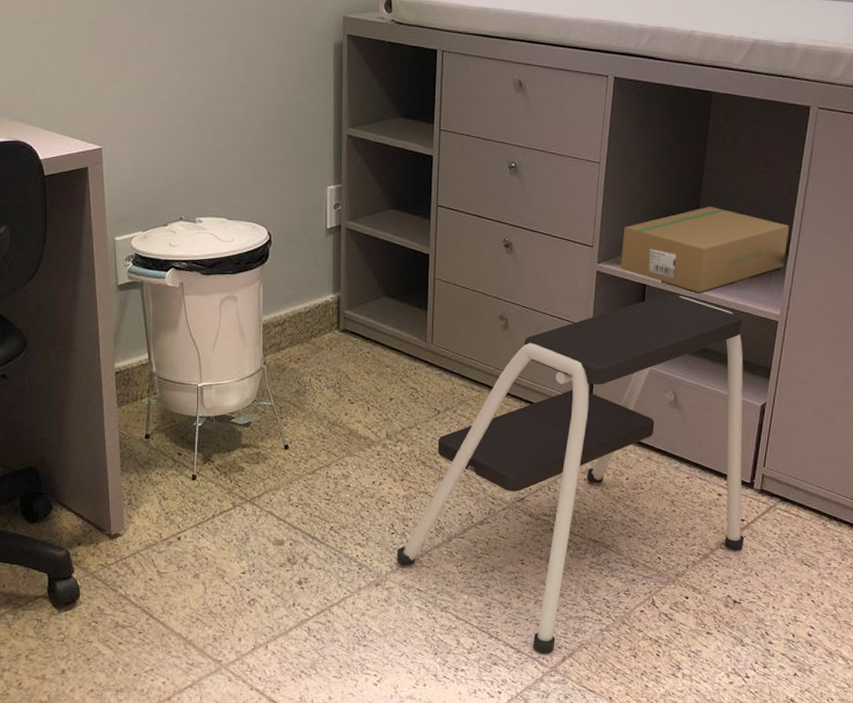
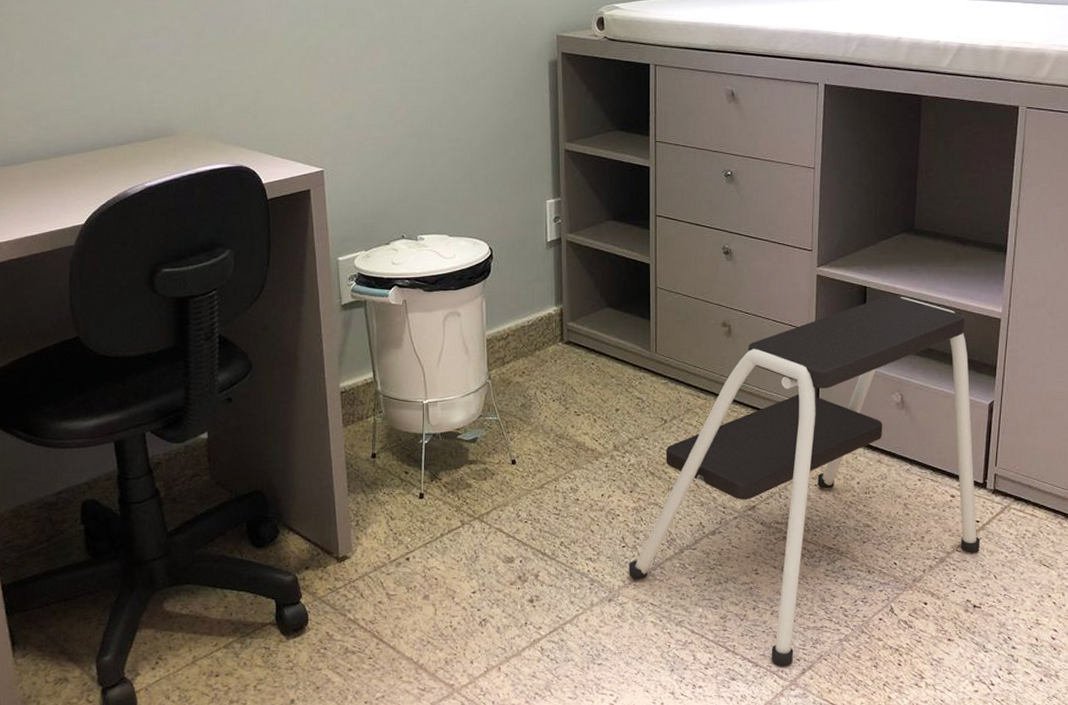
box: present [620,207,790,293] -> none [840,207,1006,293]

